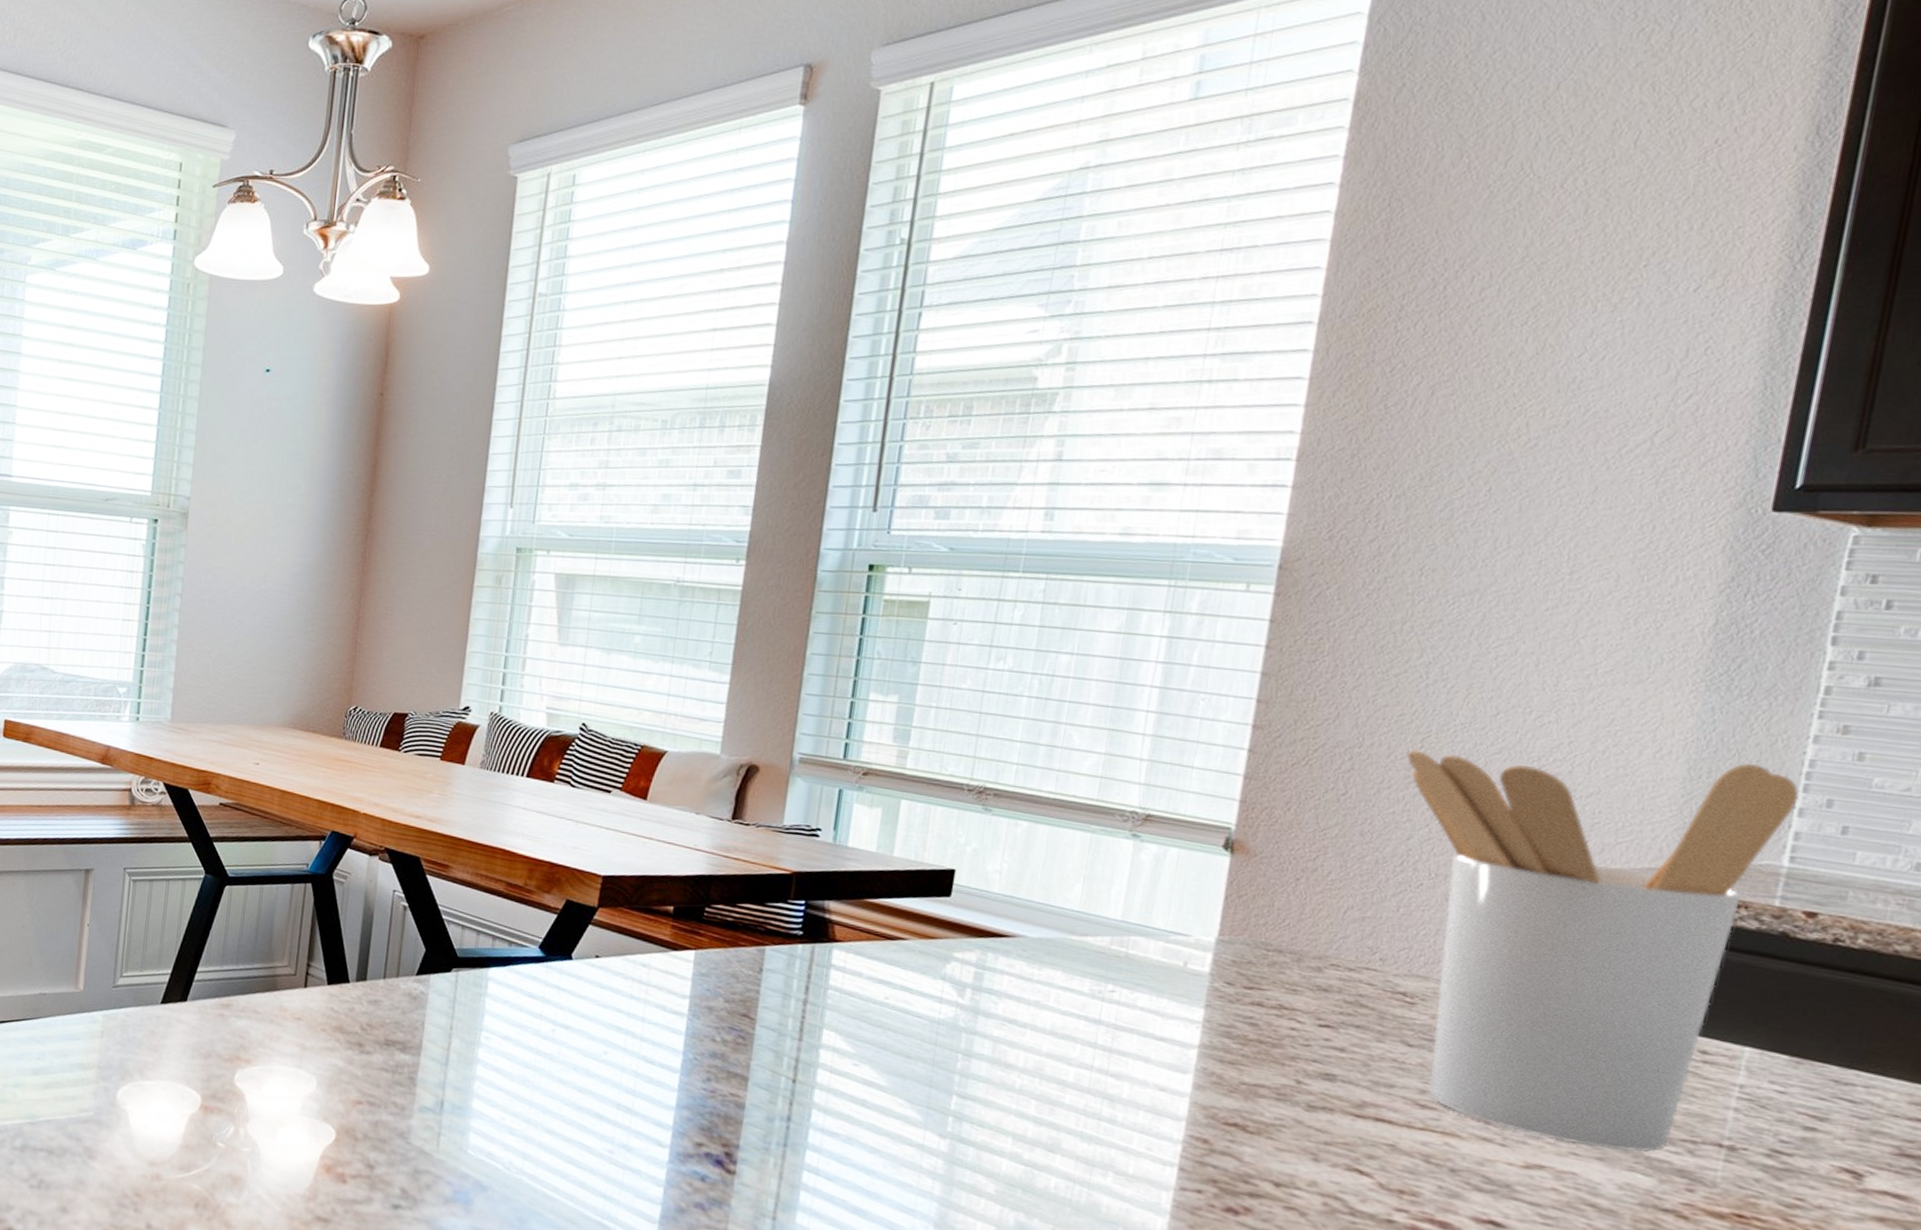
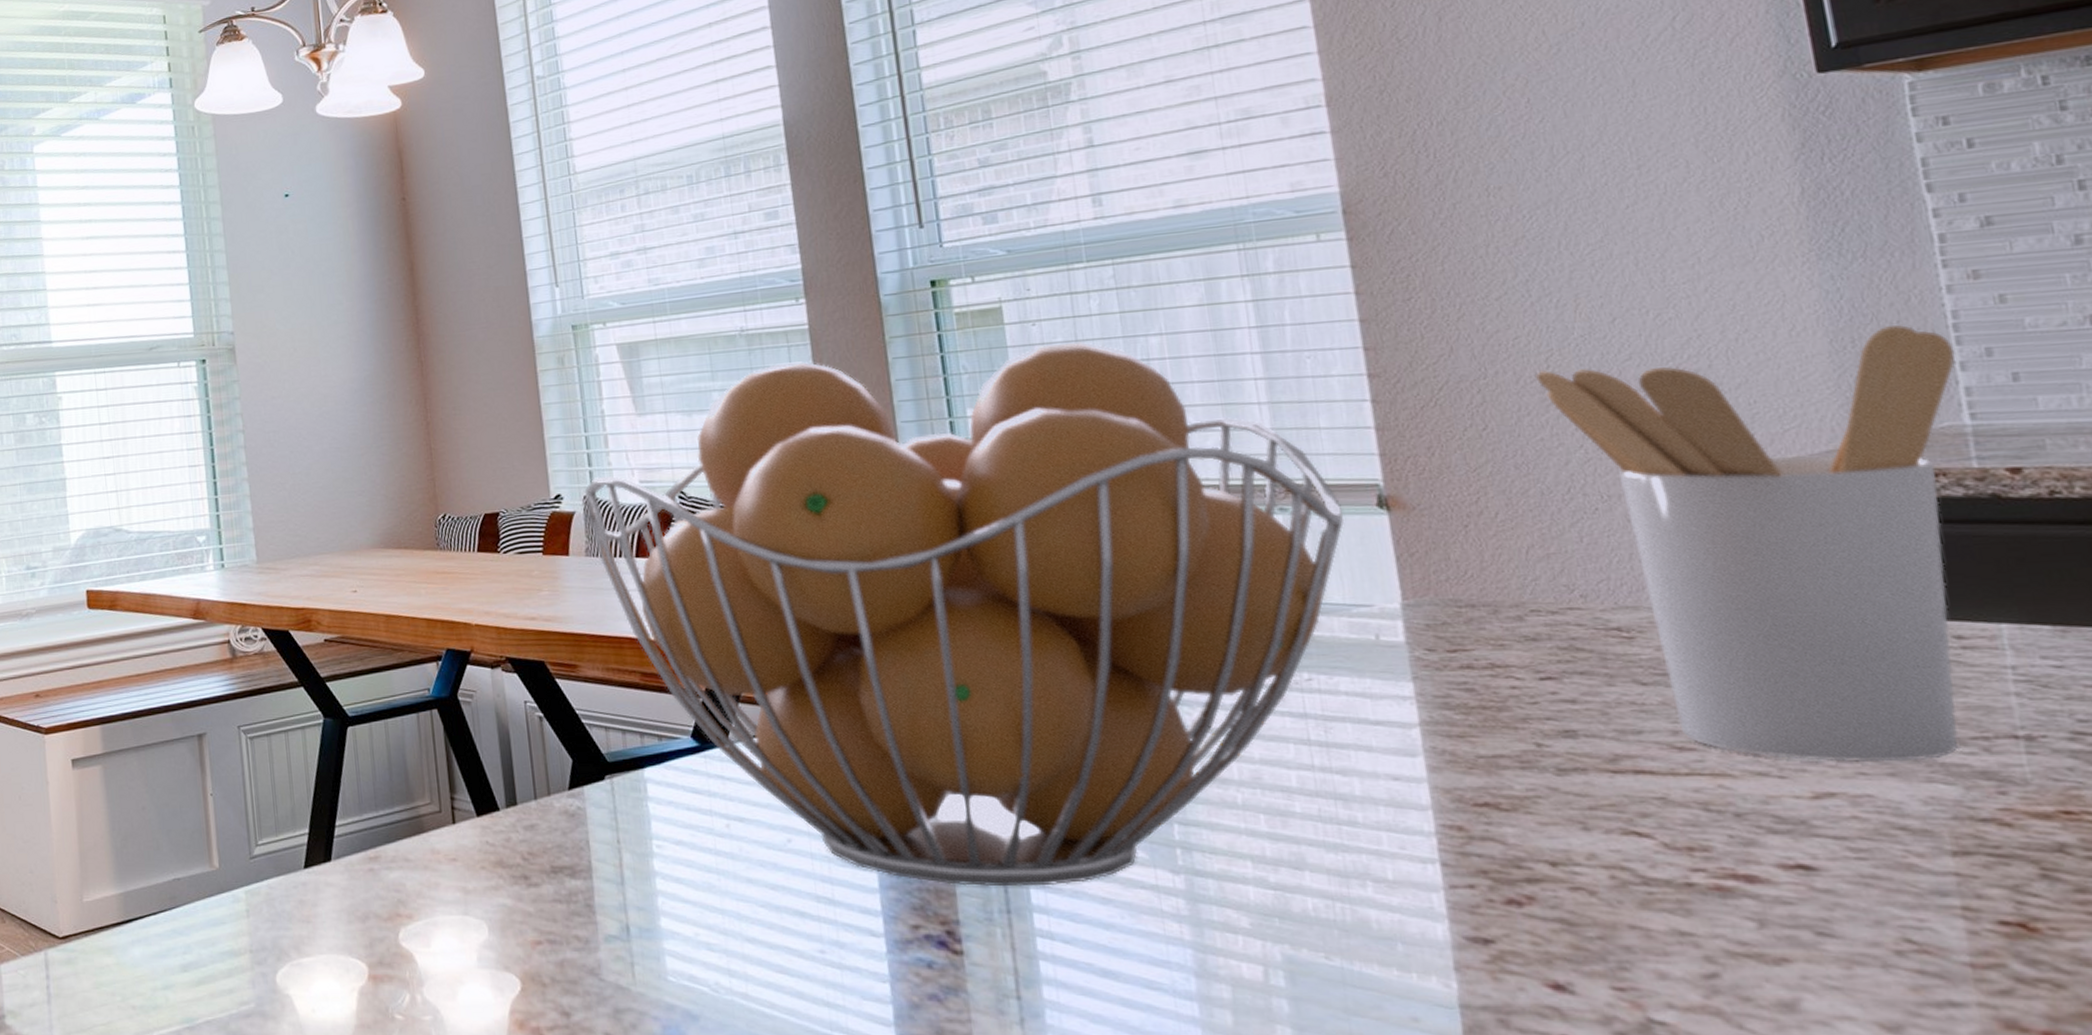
fruit basket: none [490,618,1191,1132] -> present [584,341,1344,887]

